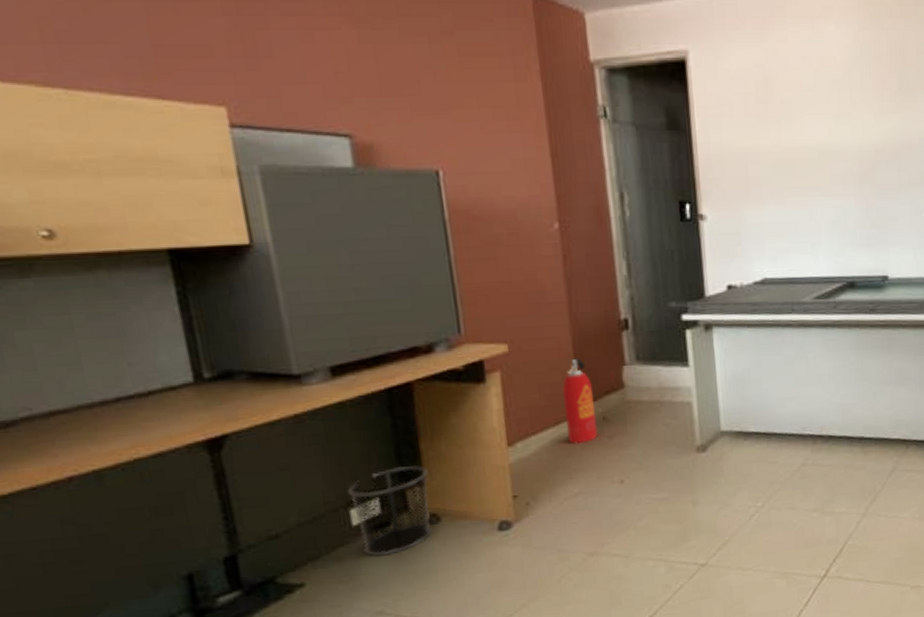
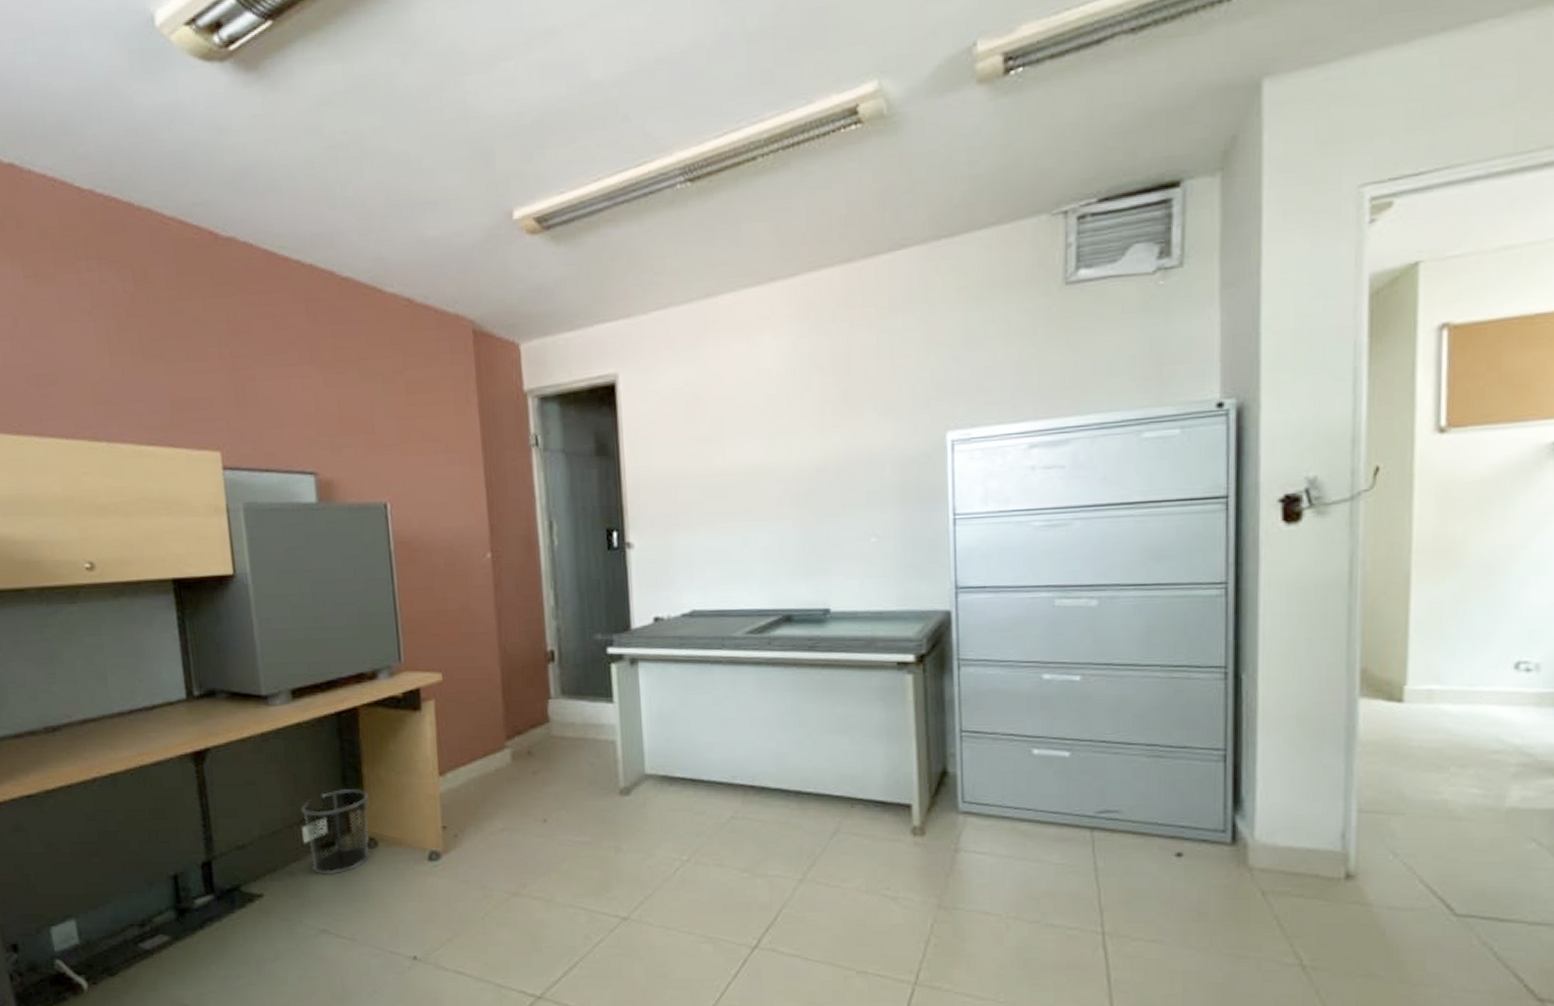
fire extinguisher: present [562,358,598,444] -> none [491,689,523,778]

